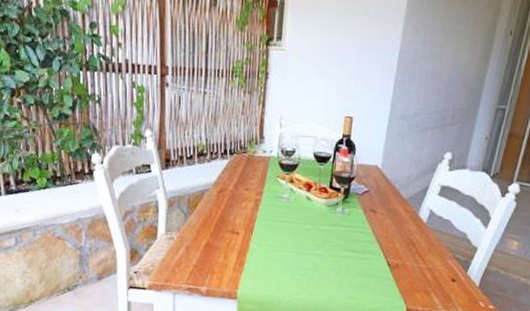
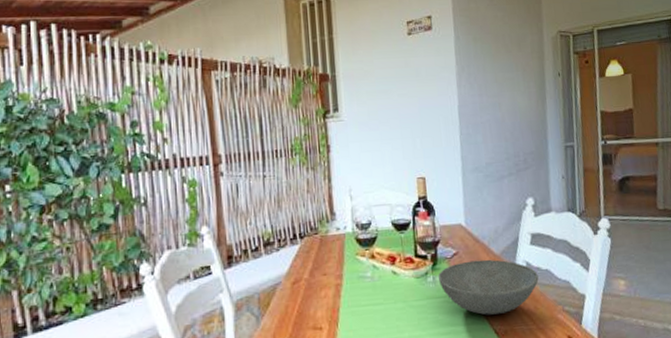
bowl: none [346,200,439,250] -> present [438,259,539,315]

